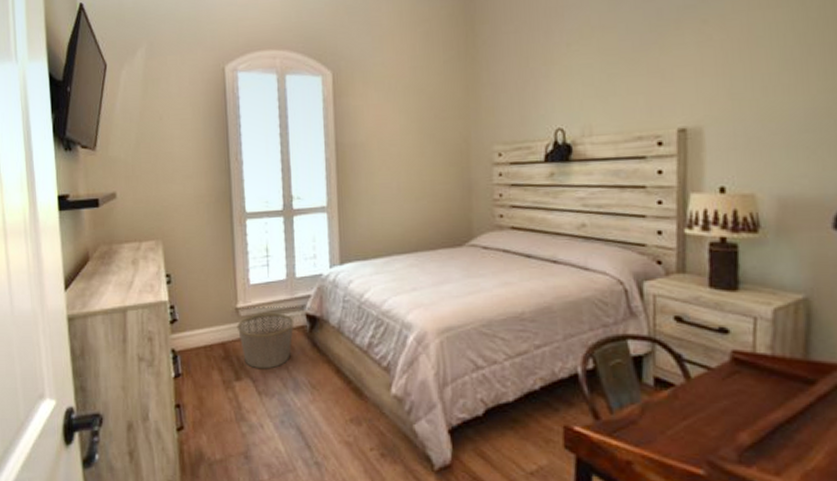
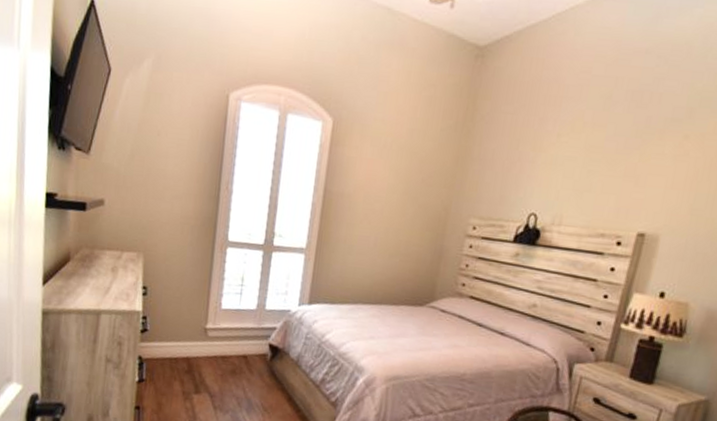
basket: present [236,312,295,369] -> none [203,336,258,388]

